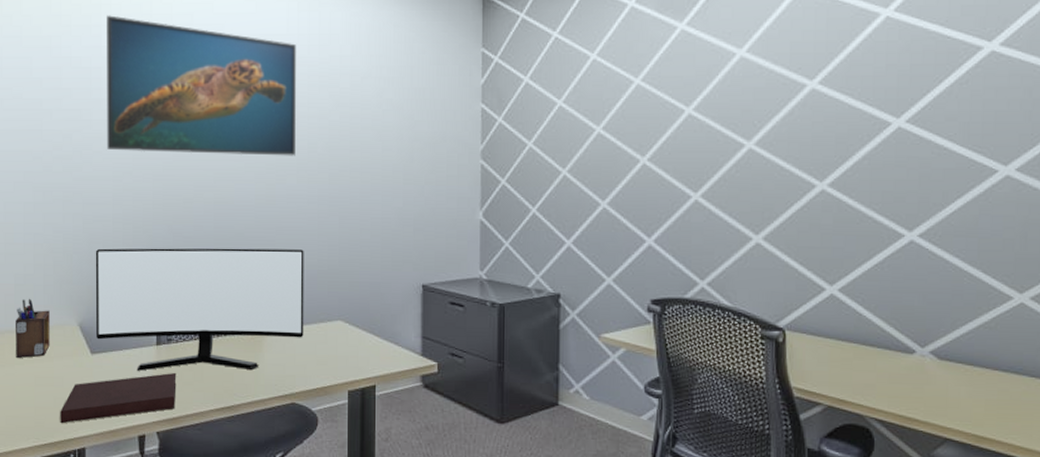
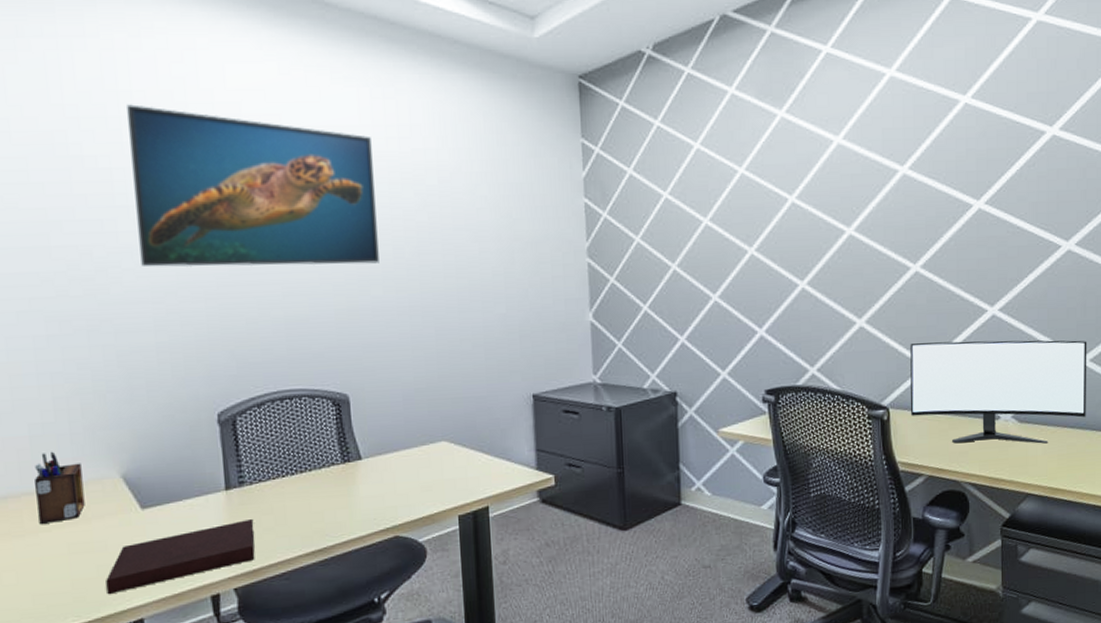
monitor: present [95,248,304,371] -> none [136,367,404,522]
monitor: none [809,263,1028,386] -> present [910,340,1087,444]

